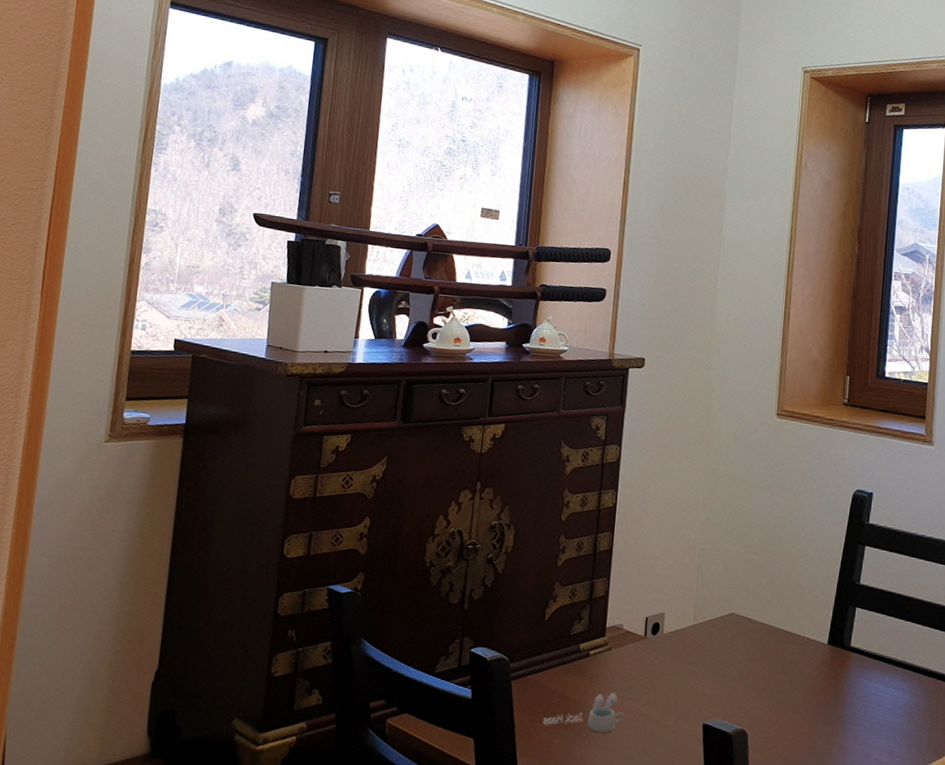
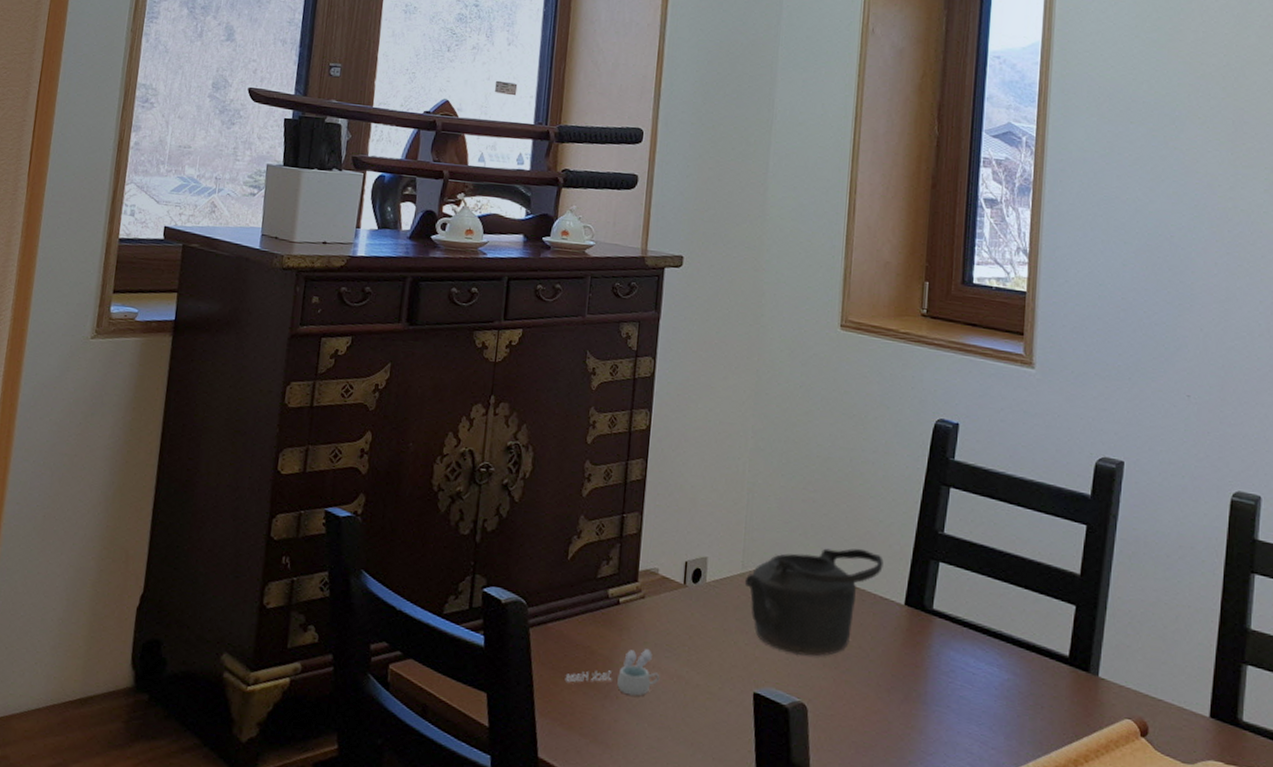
teapot: none [695,599,811,691] -> present [744,548,884,656]

